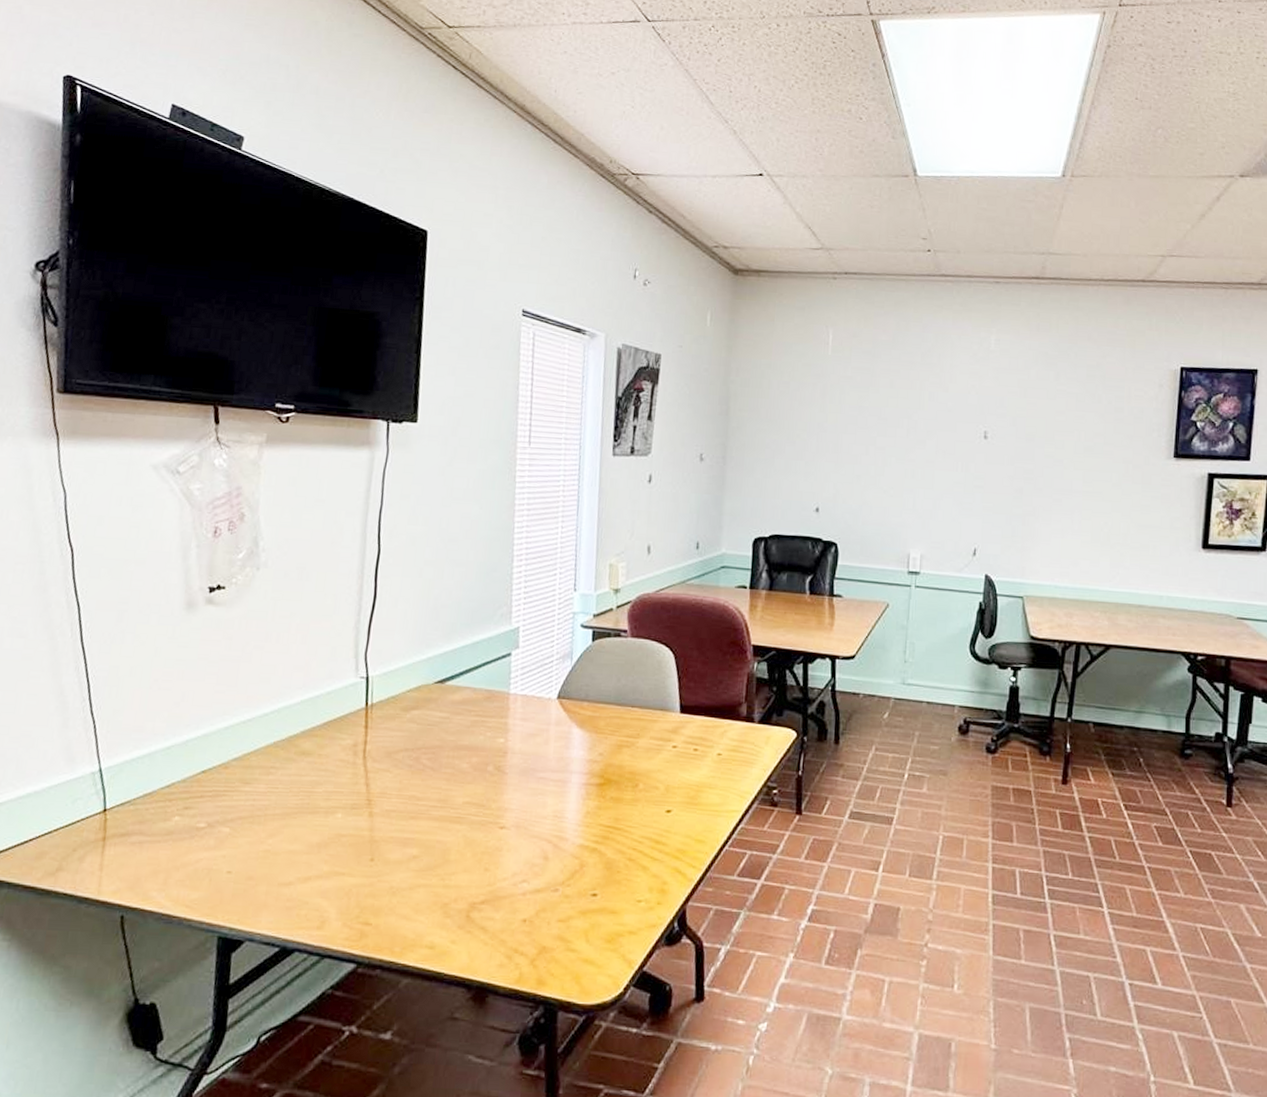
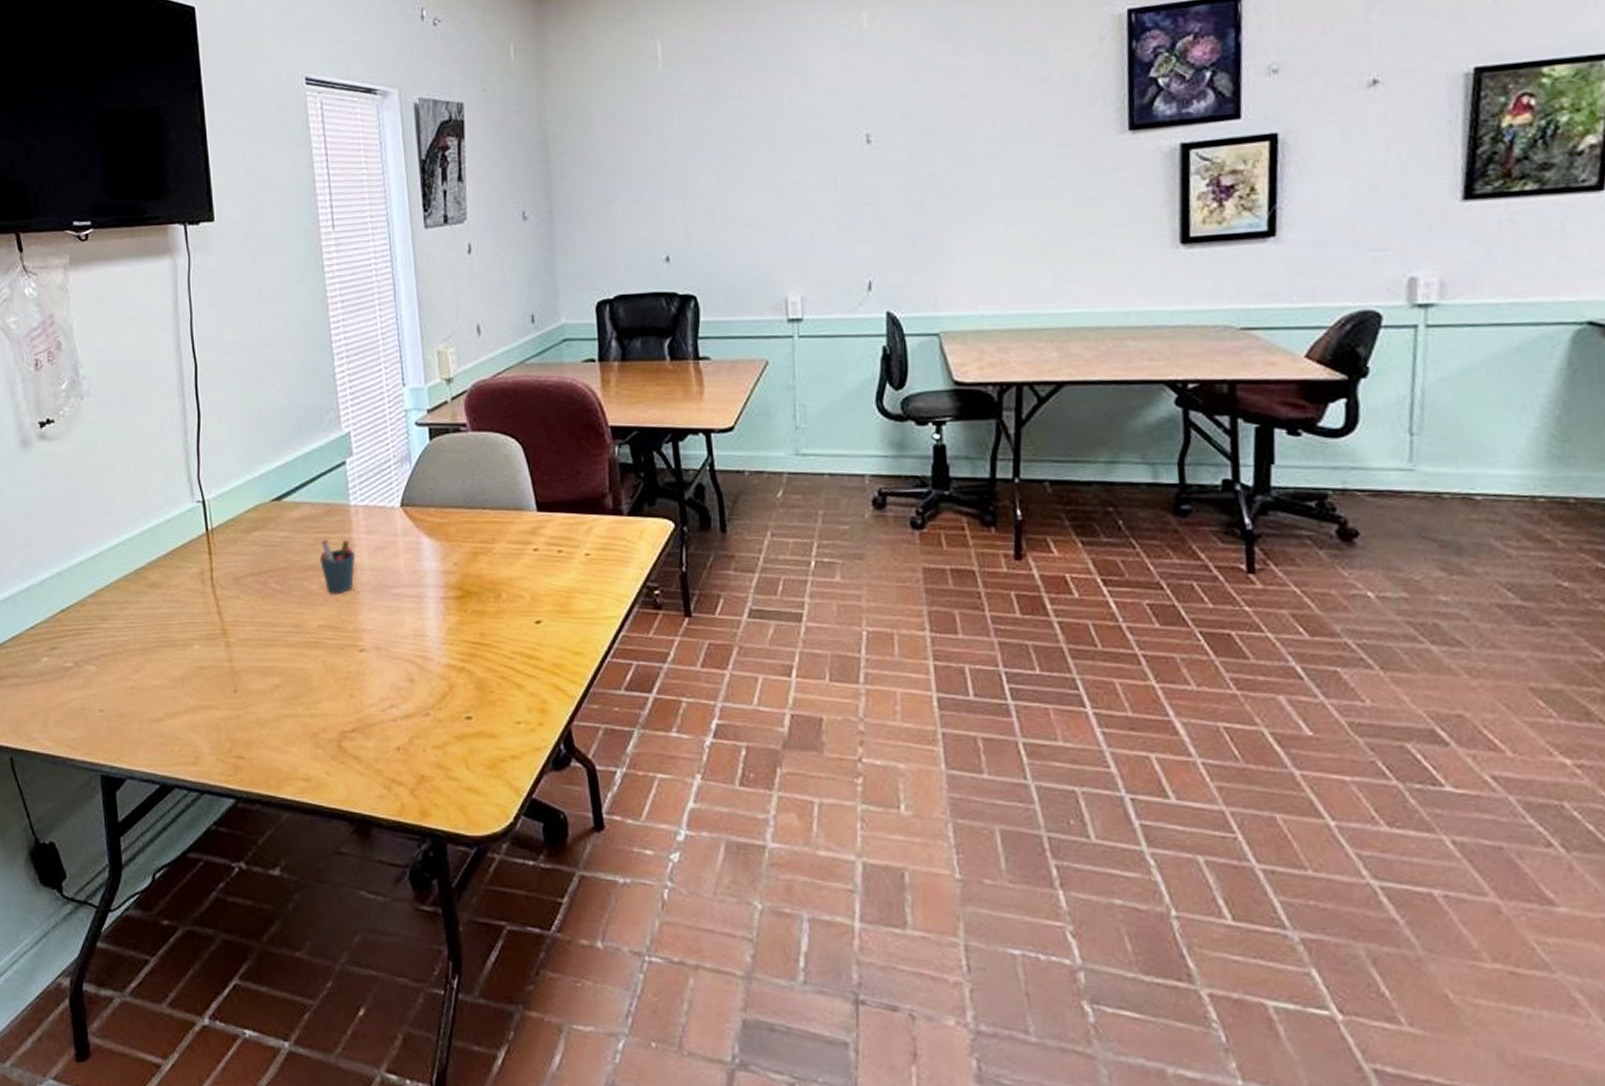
pen holder: none [473,722,509,774] -> present [320,539,356,594]

